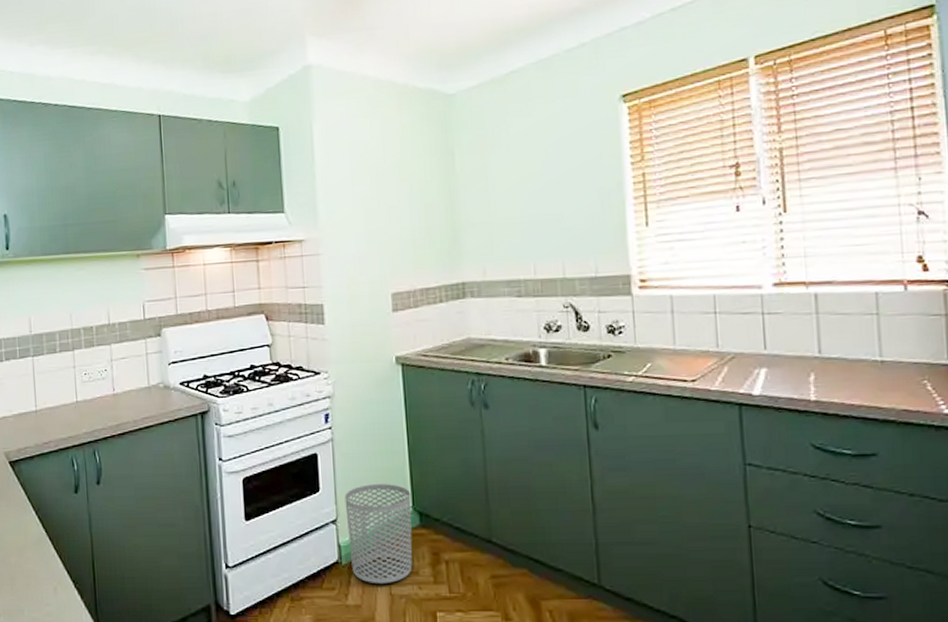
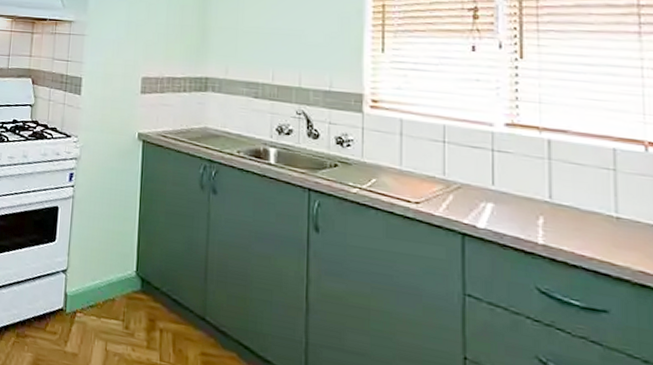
waste bin: present [345,484,413,584] -> none [74,243,136,340]

